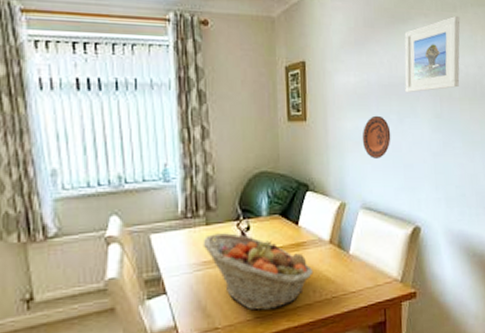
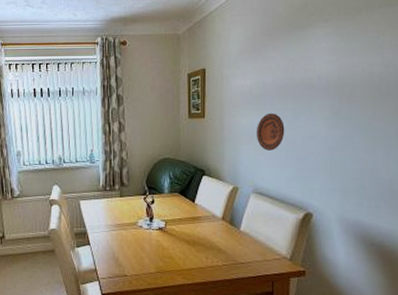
fruit basket: present [203,233,314,311] -> none [117,204,207,267]
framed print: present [404,15,460,93] -> none [301,18,365,93]

